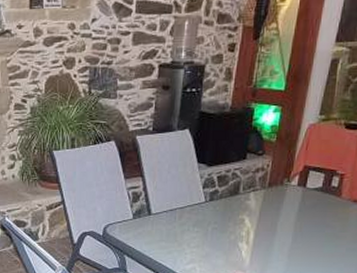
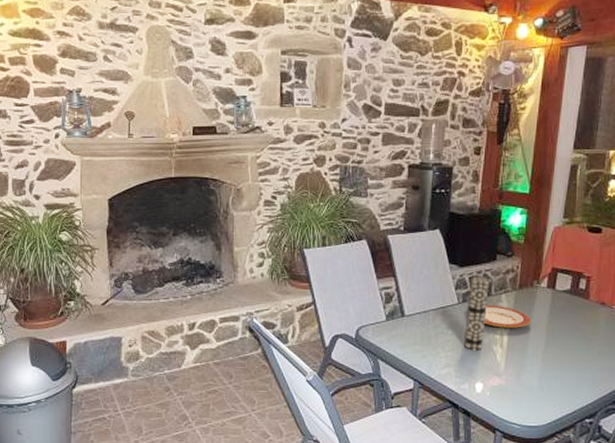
vase: none [209,175,238,247] -> present [463,276,489,351]
plate: none [231,203,280,225] -> present [484,304,532,328]

